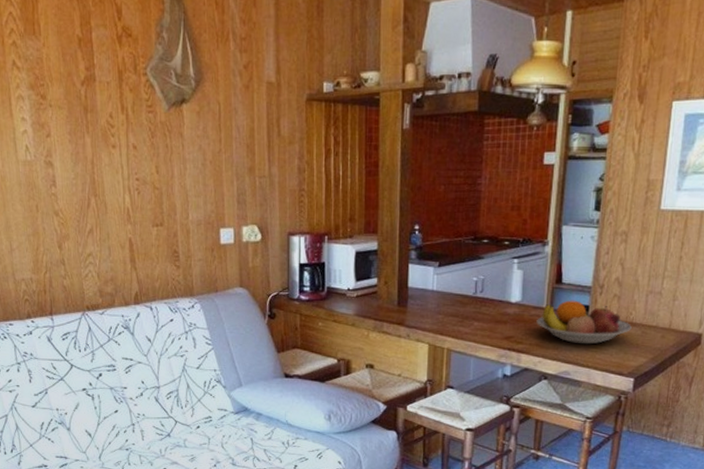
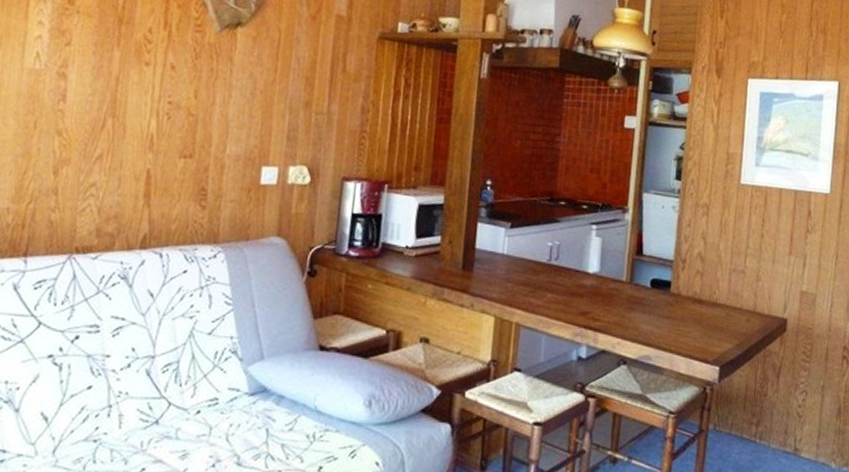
fruit bowl: present [536,300,632,345] -> none [615,274,716,326]

